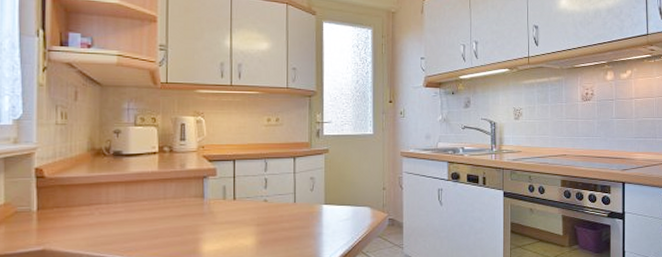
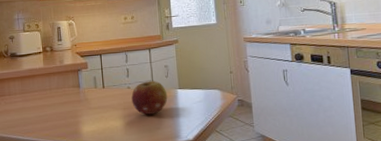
fruit: none [268,194,311,232] -> present [131,81,168,115]

